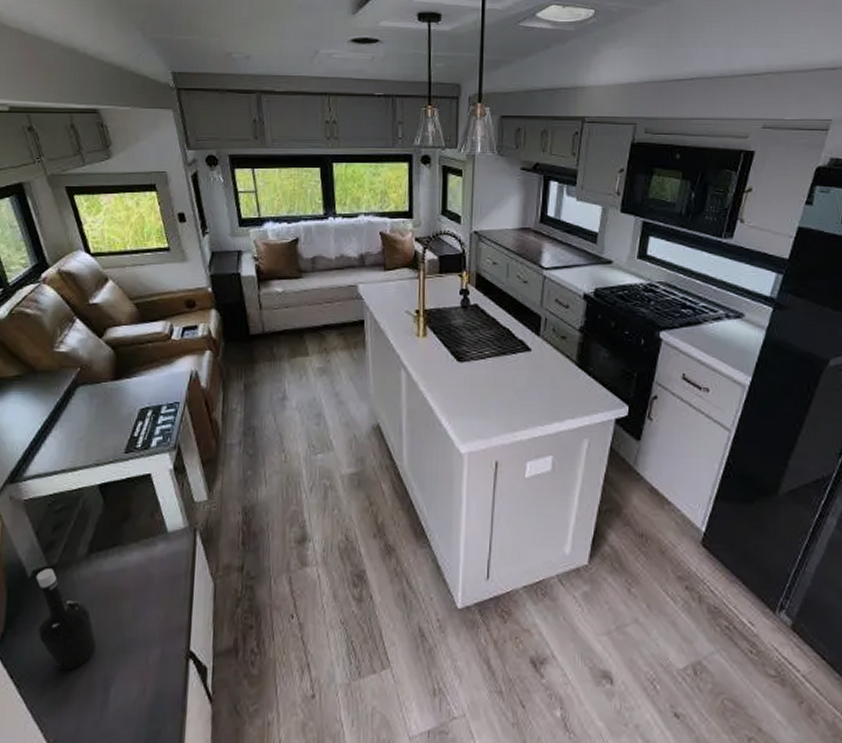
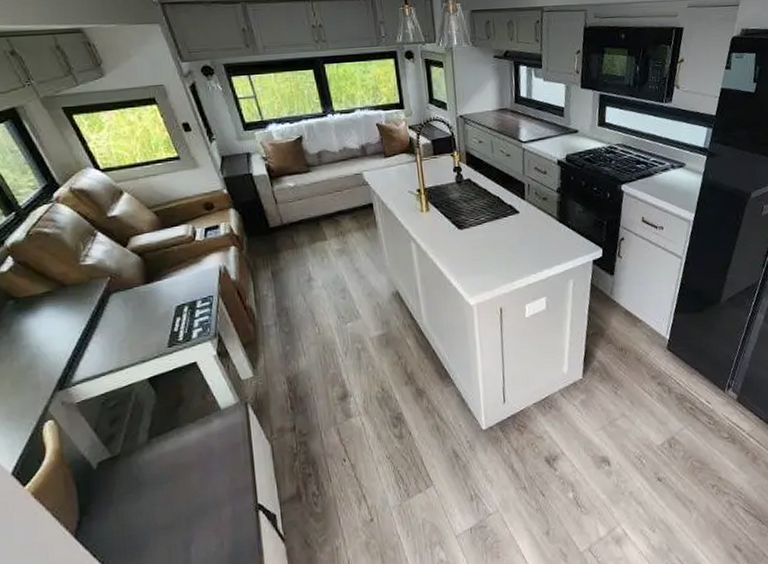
bottle: present [36,569,97,670] -> none [102,458,172,541]

